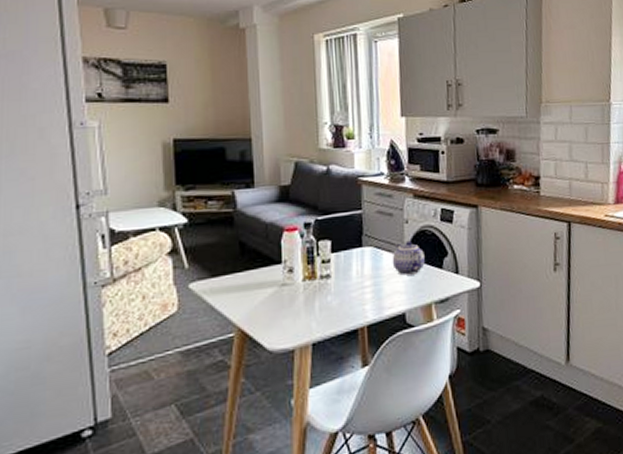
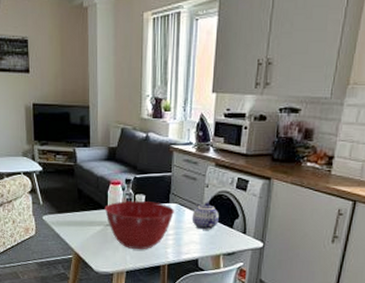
mixing bowl: none [277,247,371,313] -> present [104,201,175,250]

